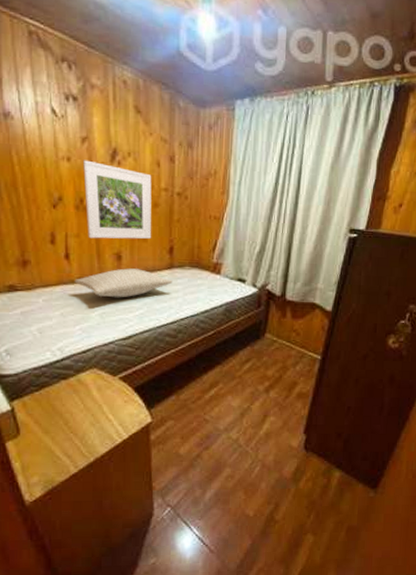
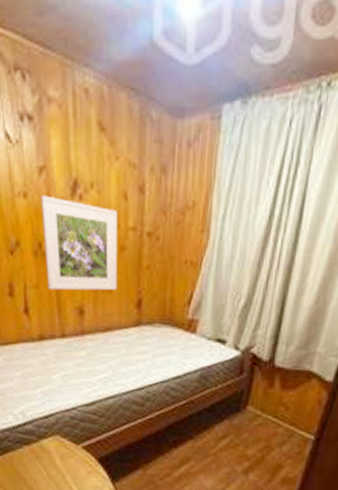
pillow: present [74,268,173,298] -> none [34,325,140,359]

